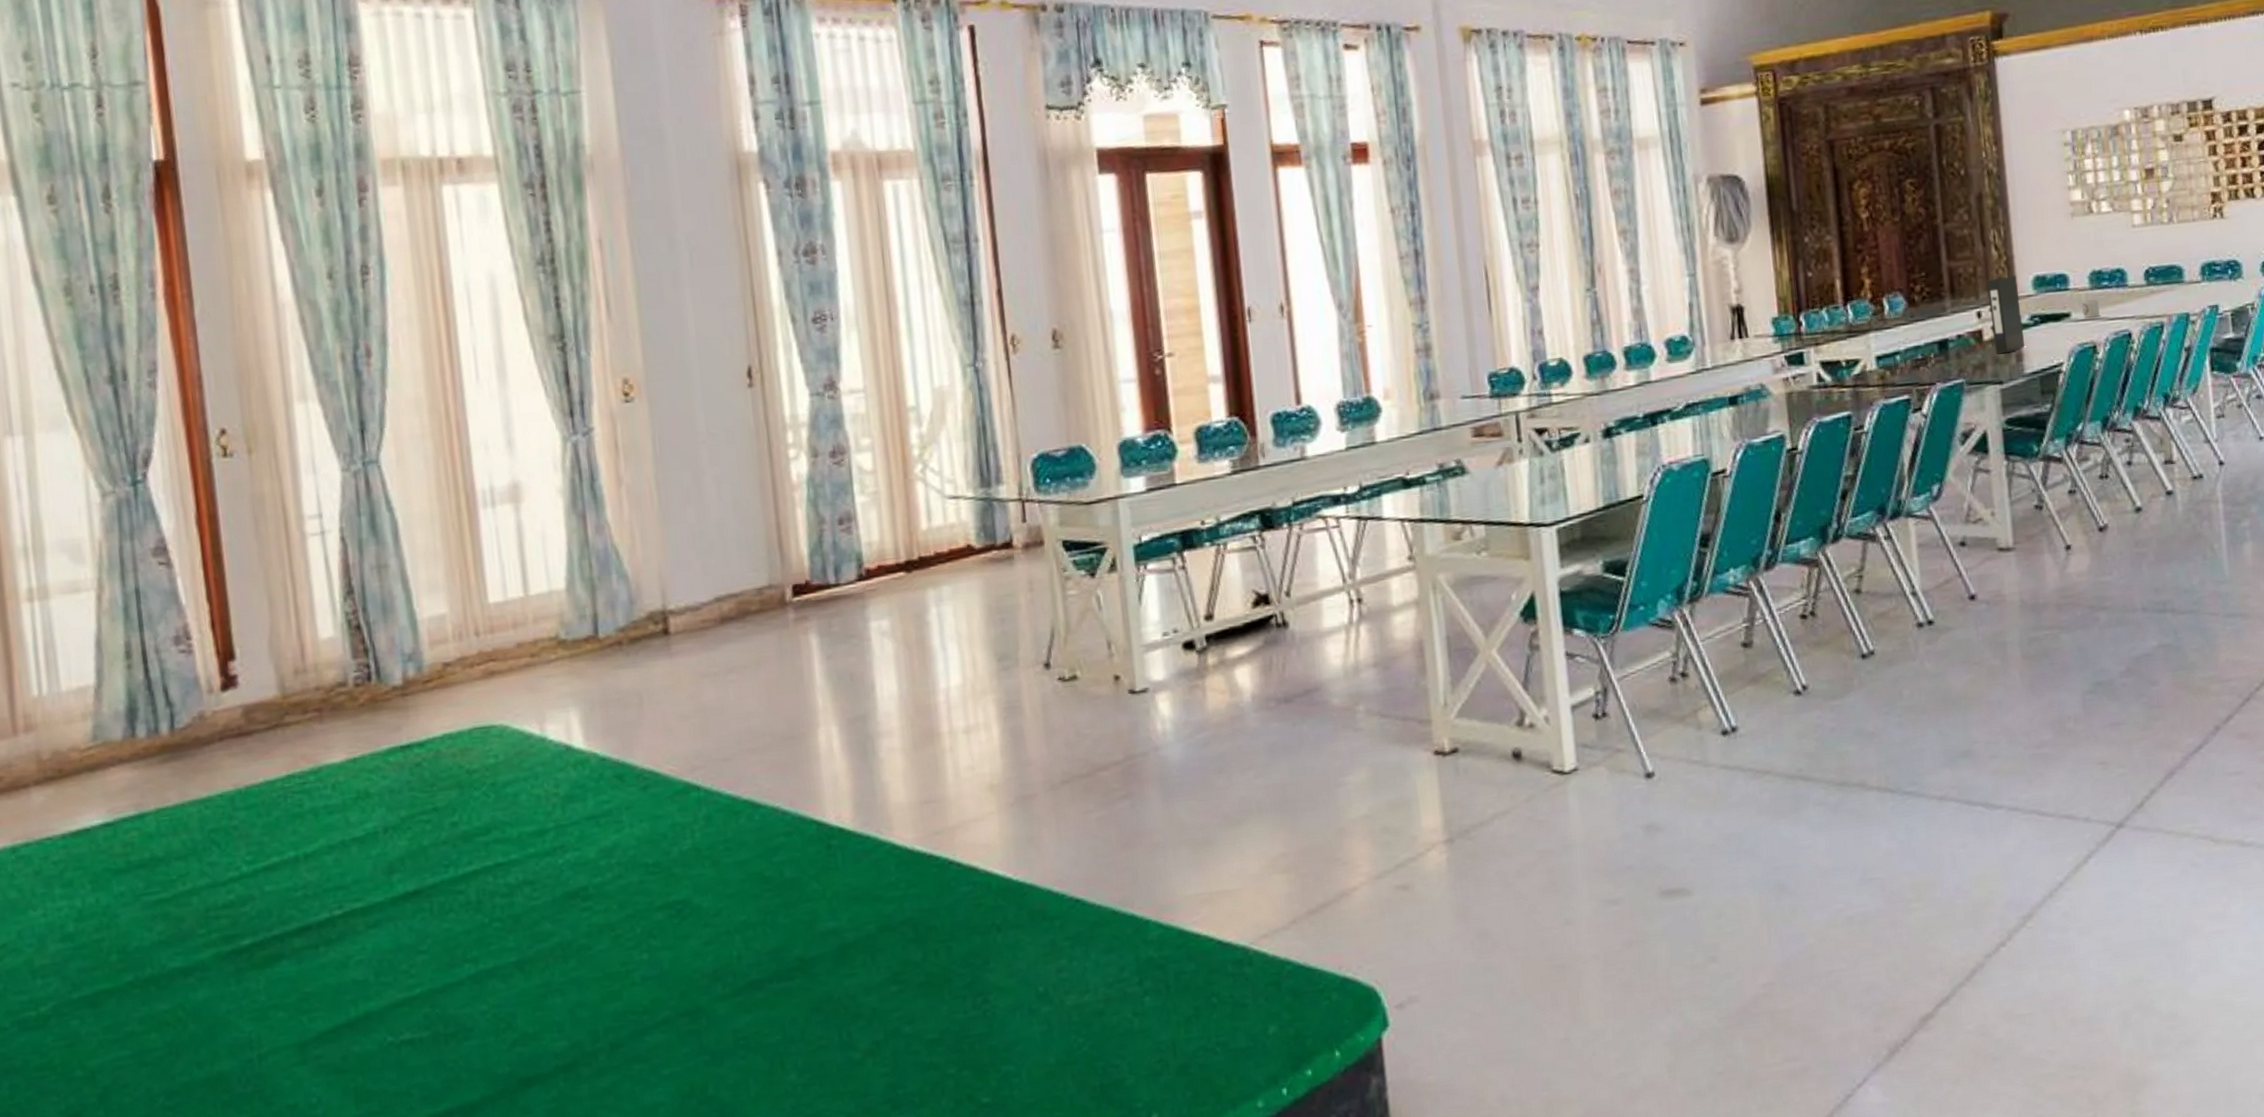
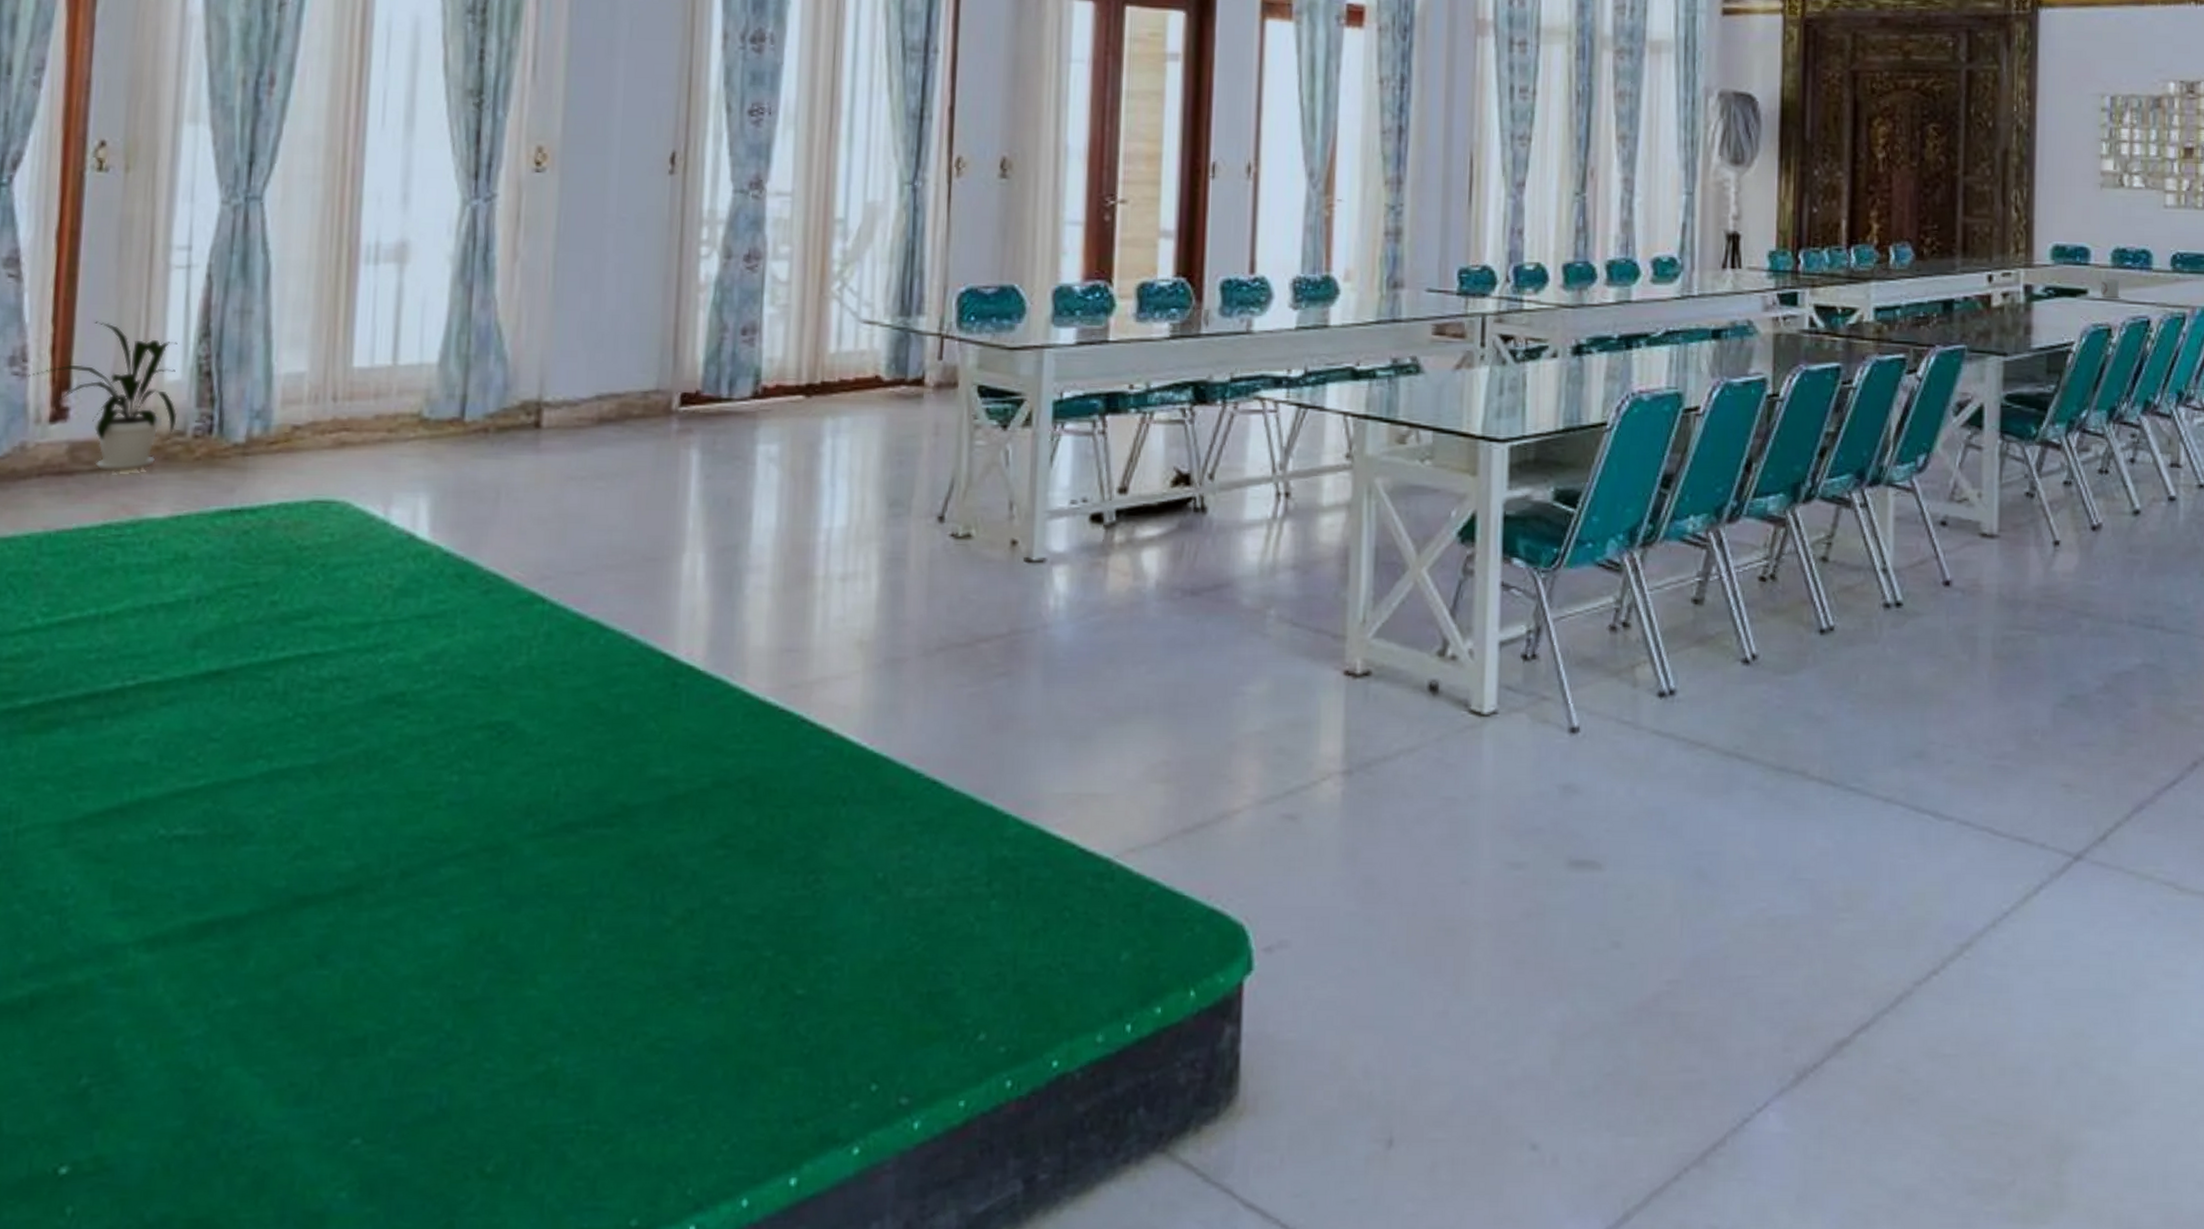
house plant: none [194,593,338,728] -> present [28,321,178,472]
binder: present [1986,275,2025,354] -> none [2002,241,2036,324]

